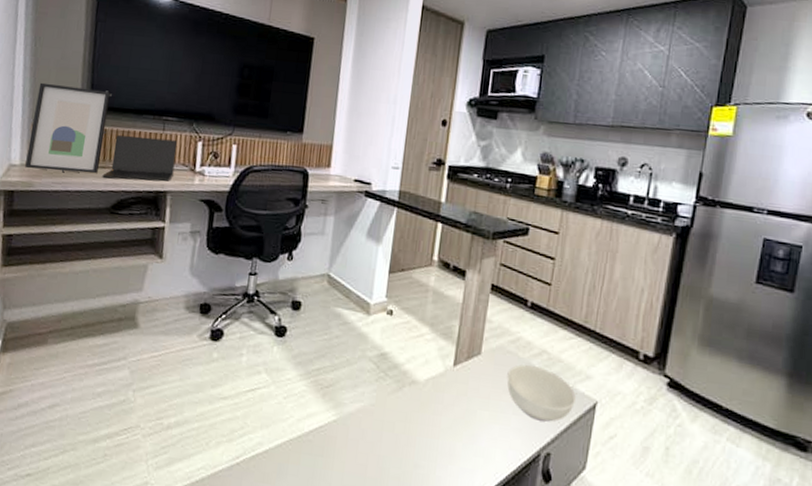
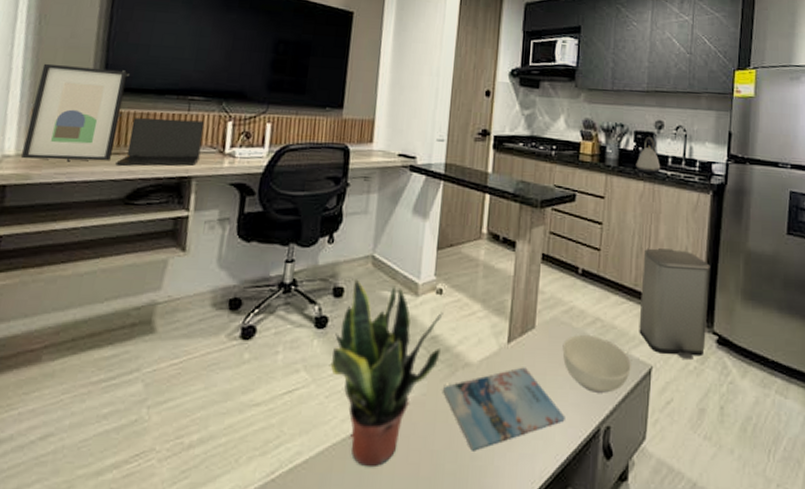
potted plant: none [287,295,393,463] -> present [329,279,443,466]
magazine: none [390,389,507,460] -> present [443,367,565,451]
pedal bin: none [586,287,667,400] -> present [639,248,710,361]
kettle: none [594,174,622,213] -> present [636,137,661,175]

